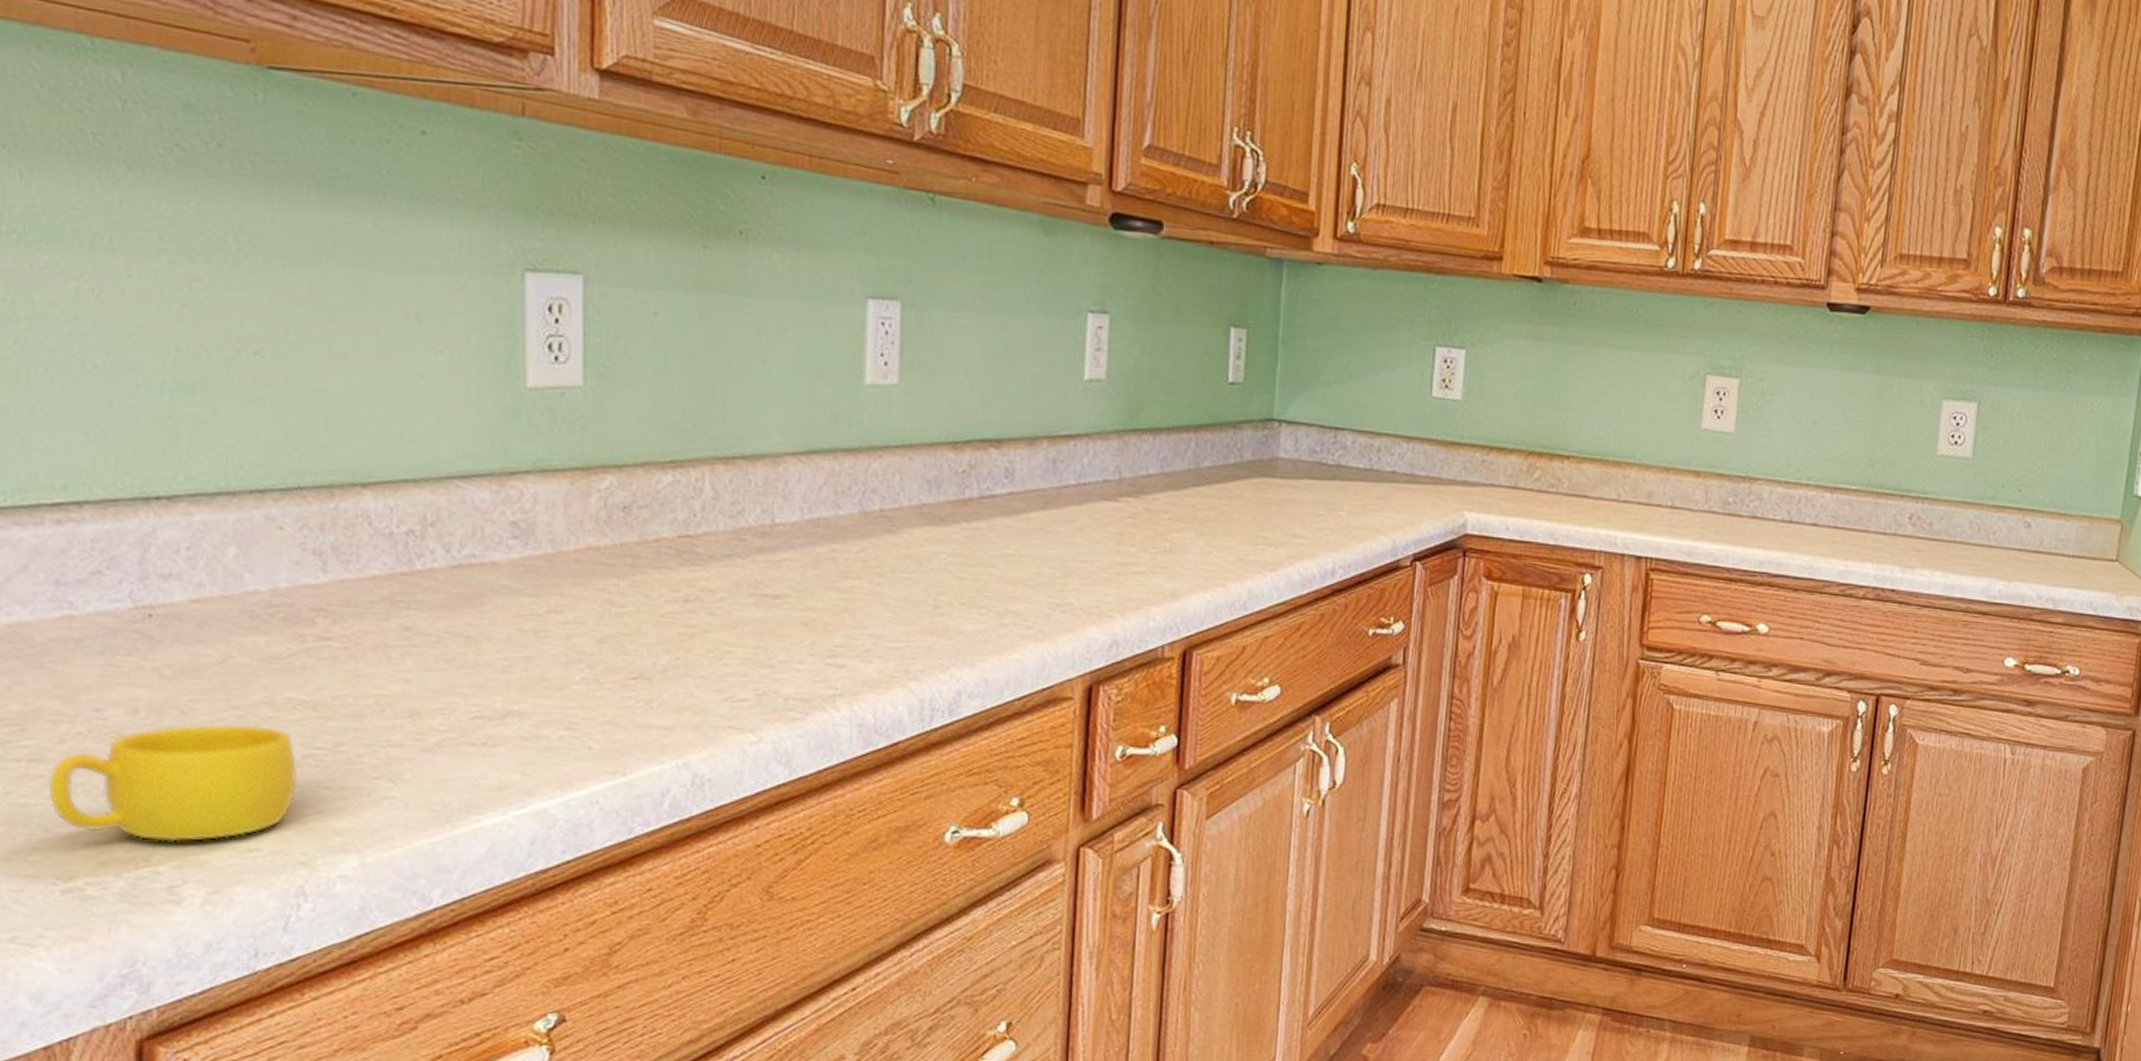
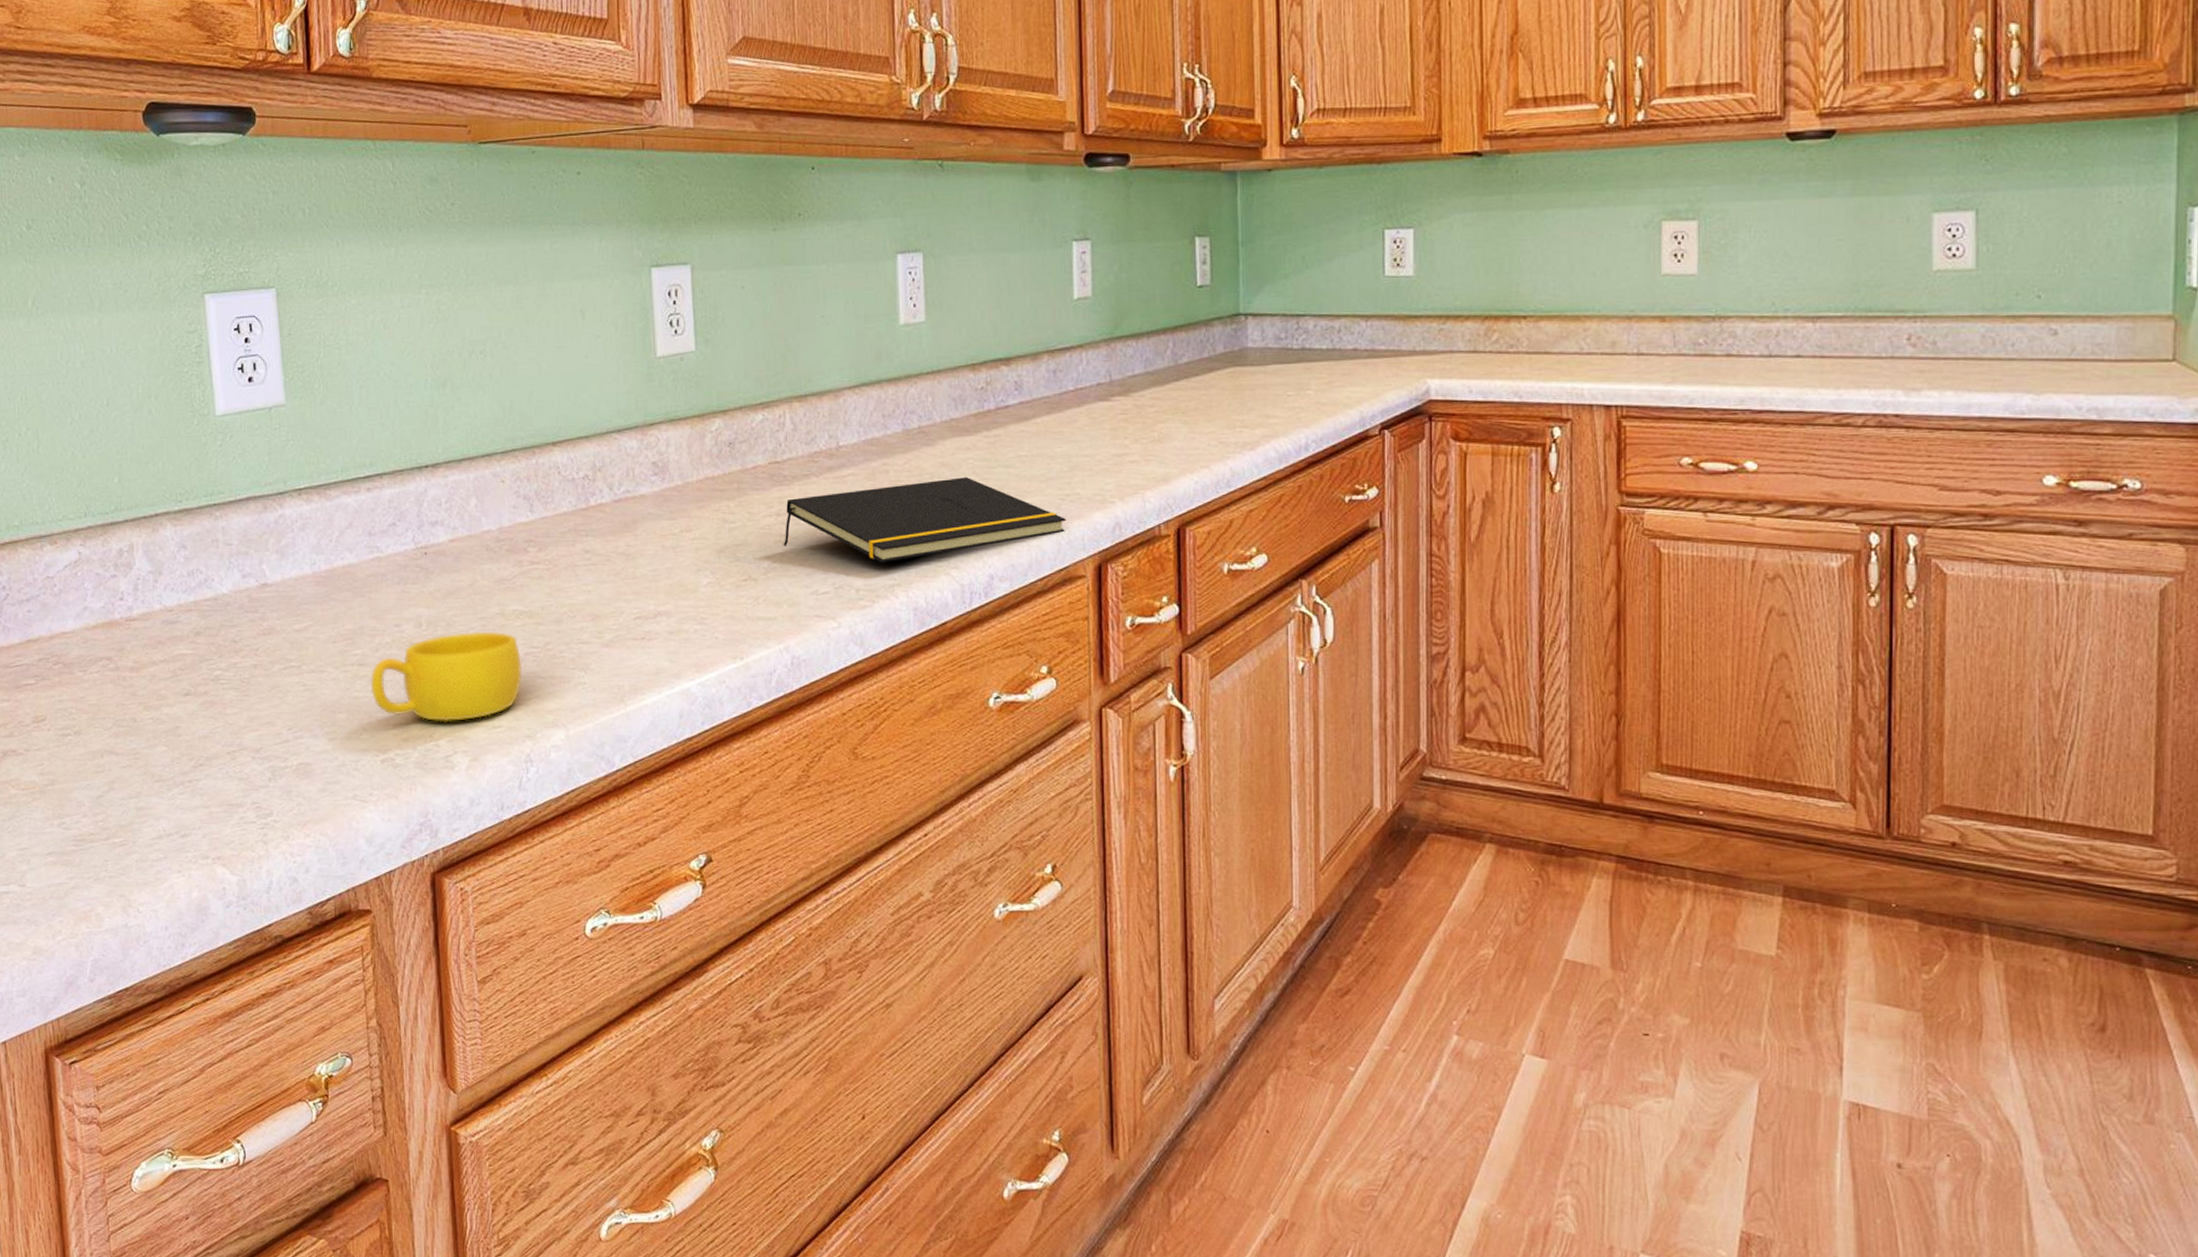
notepad: none [690,574,1054,669] -> present [783,477,1066,563]

